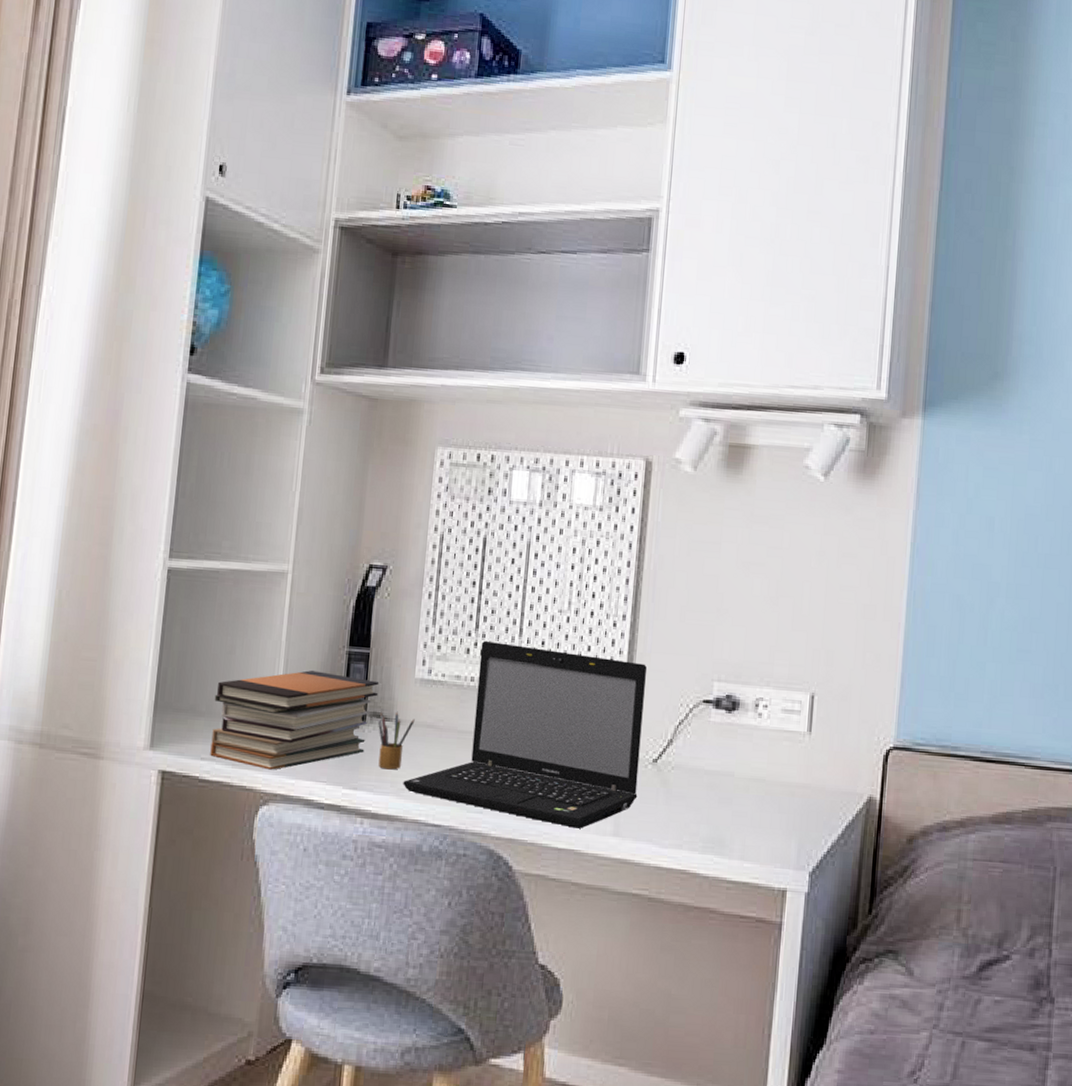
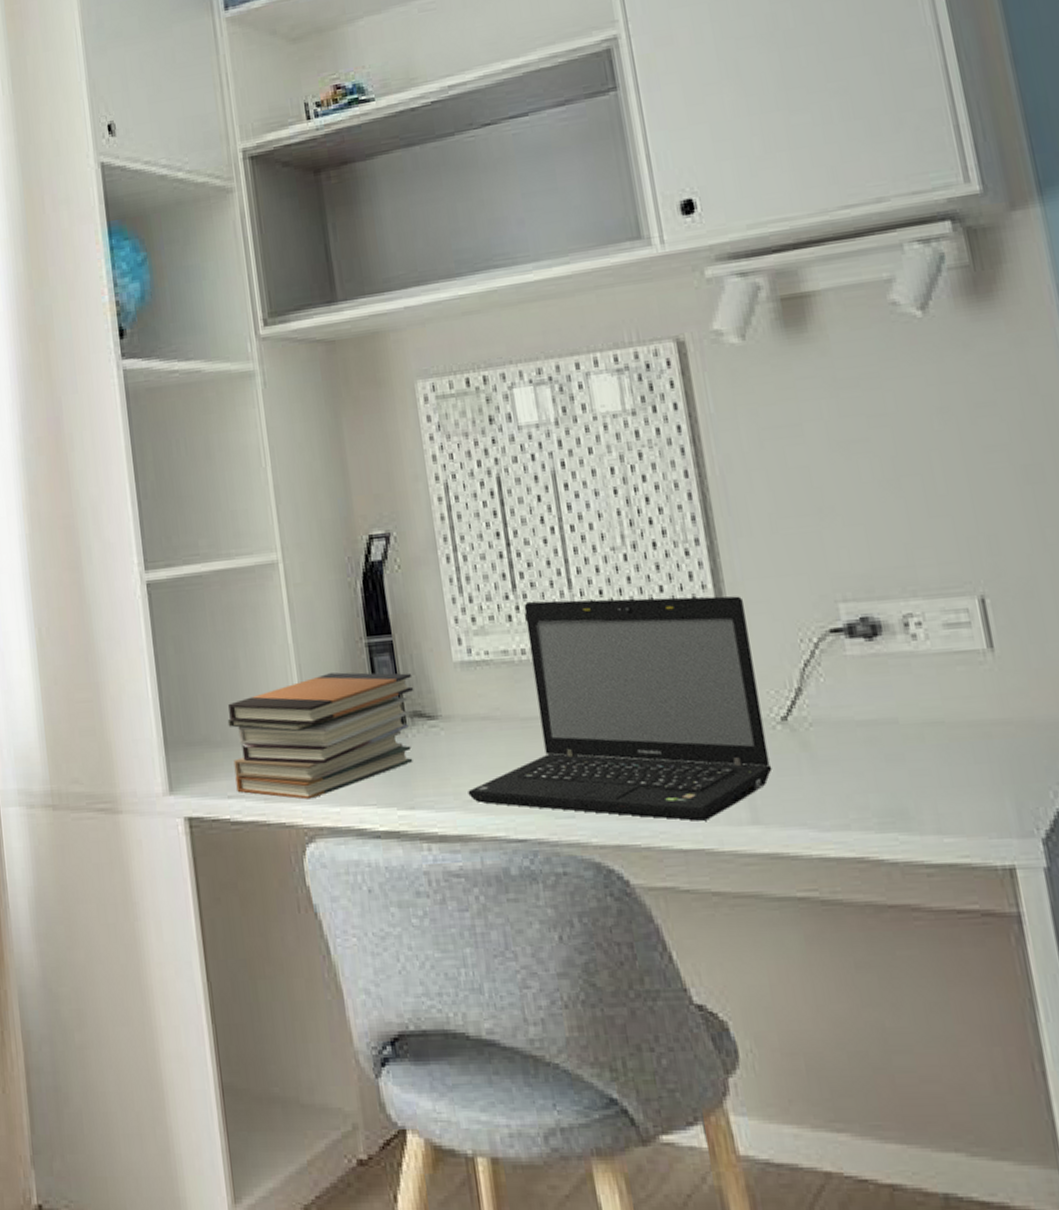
pencil box: present [377,711,415,770] -> none [420,706,465,779]

